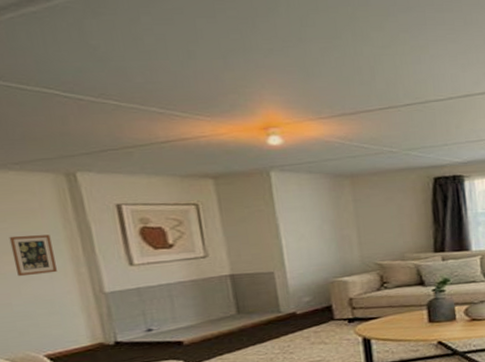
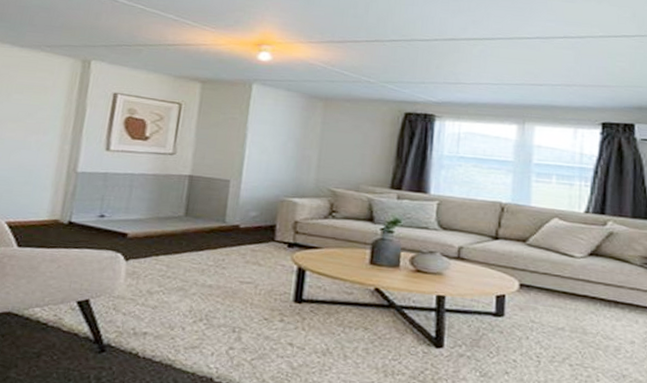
picture frame: present [9,234,57,277] -> none [13,107,52,146]

